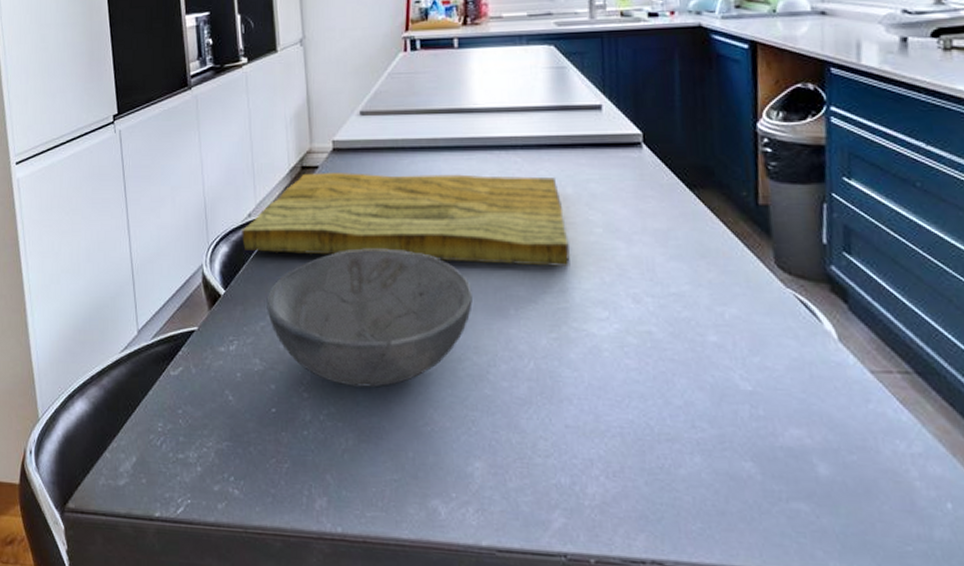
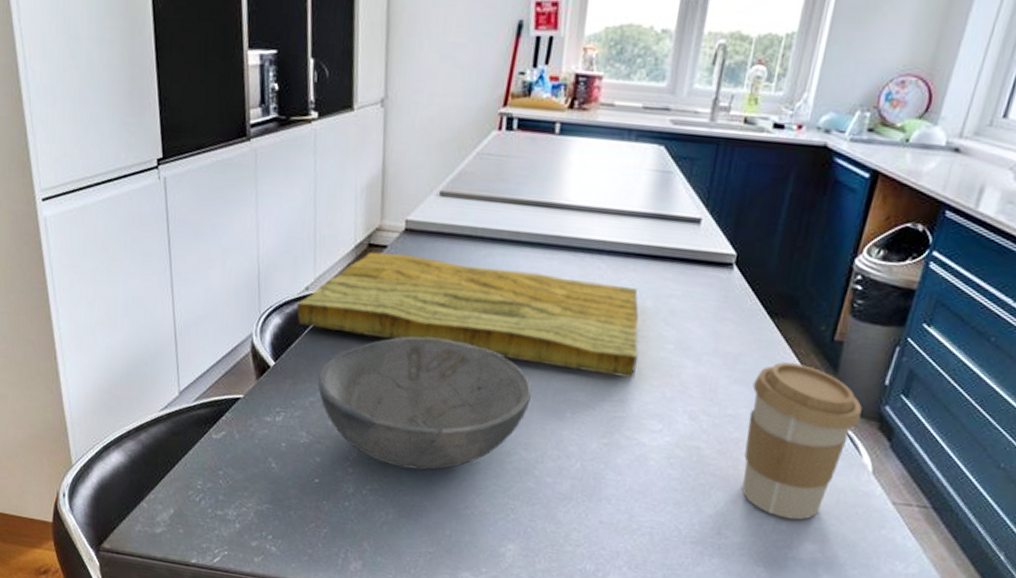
coffee cup: none [689,233,809,403] -> present [742,362,862,520]

